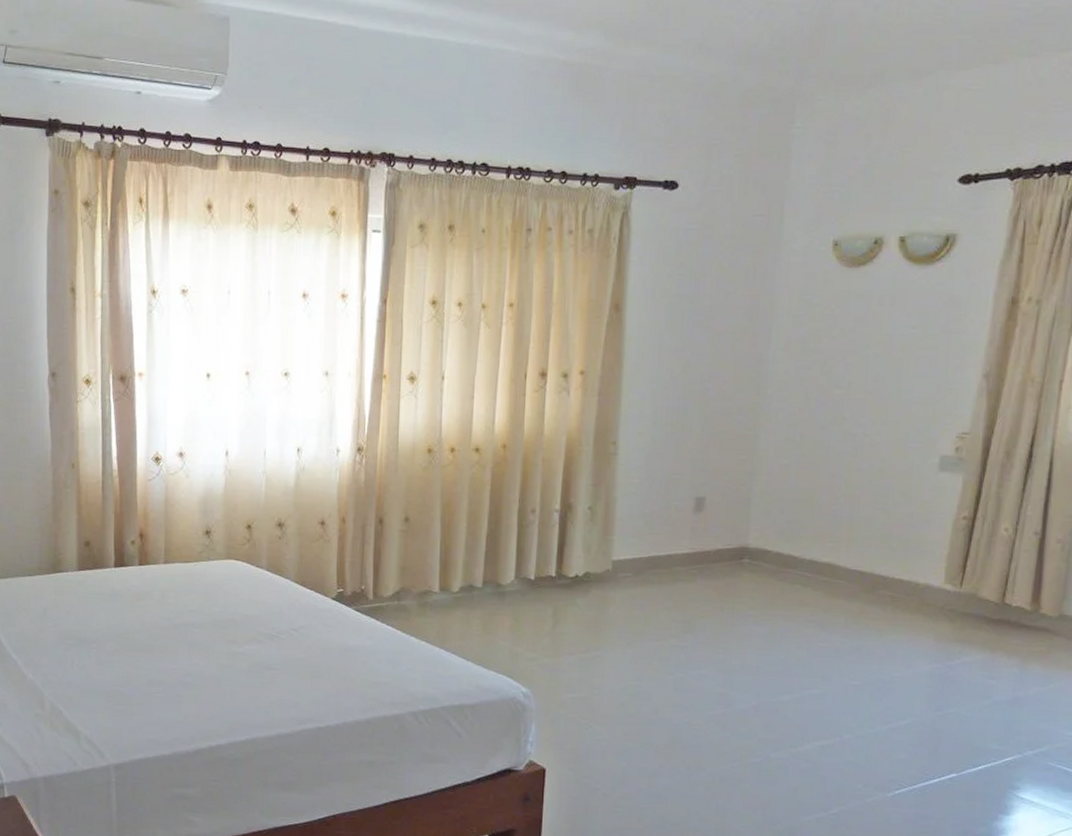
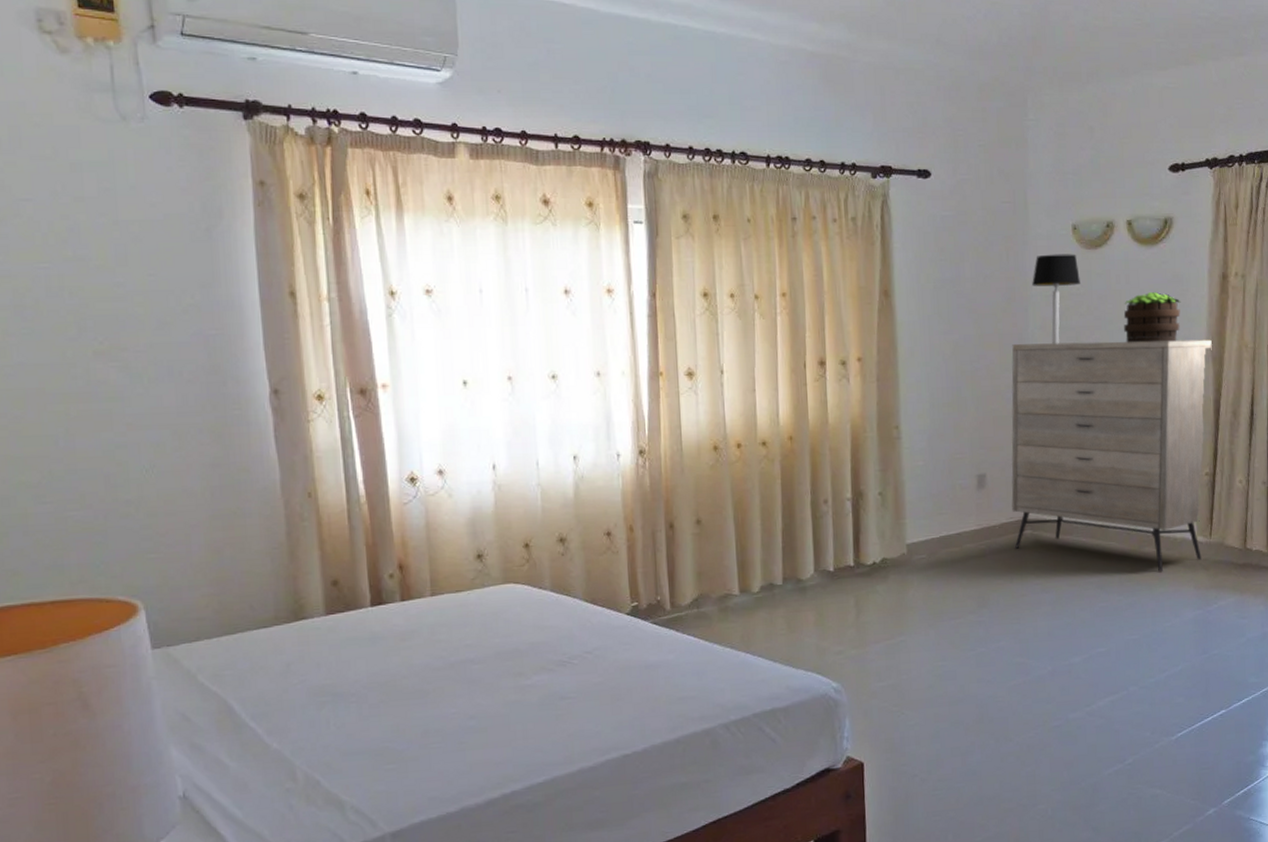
dresser: none [728,365,989,617] -> present [1011,339,1212,572]
table lamp: none [779,271,836,368] -> present [1032,254,1080,344]
potted plant: none [882,316,956,371] -> present [1123,292,1181,343]

